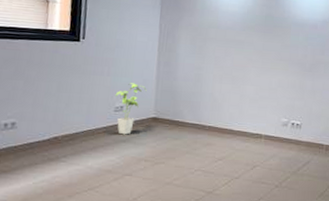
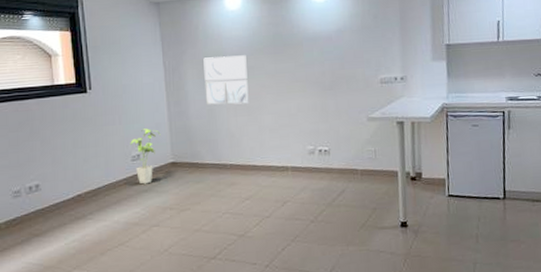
wall art: none [194,26,238,73] -> present [203,55,249,105]

